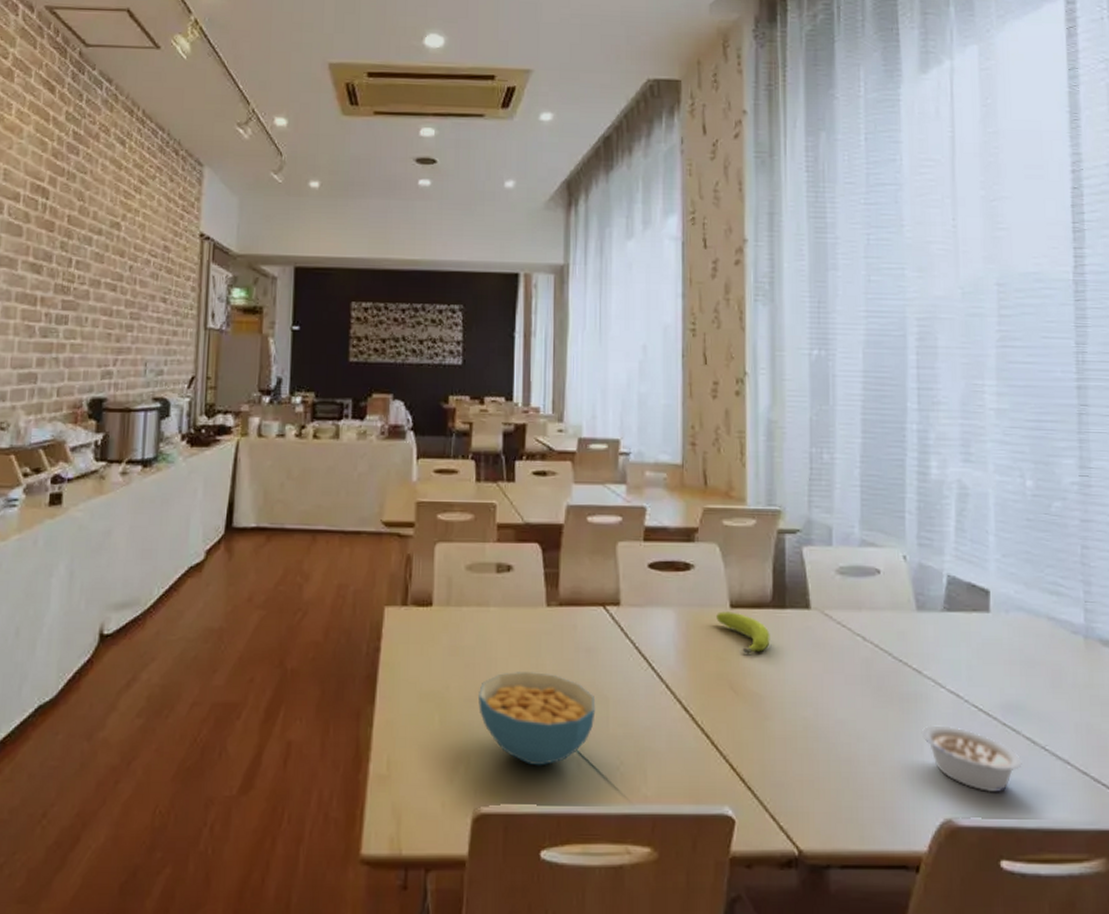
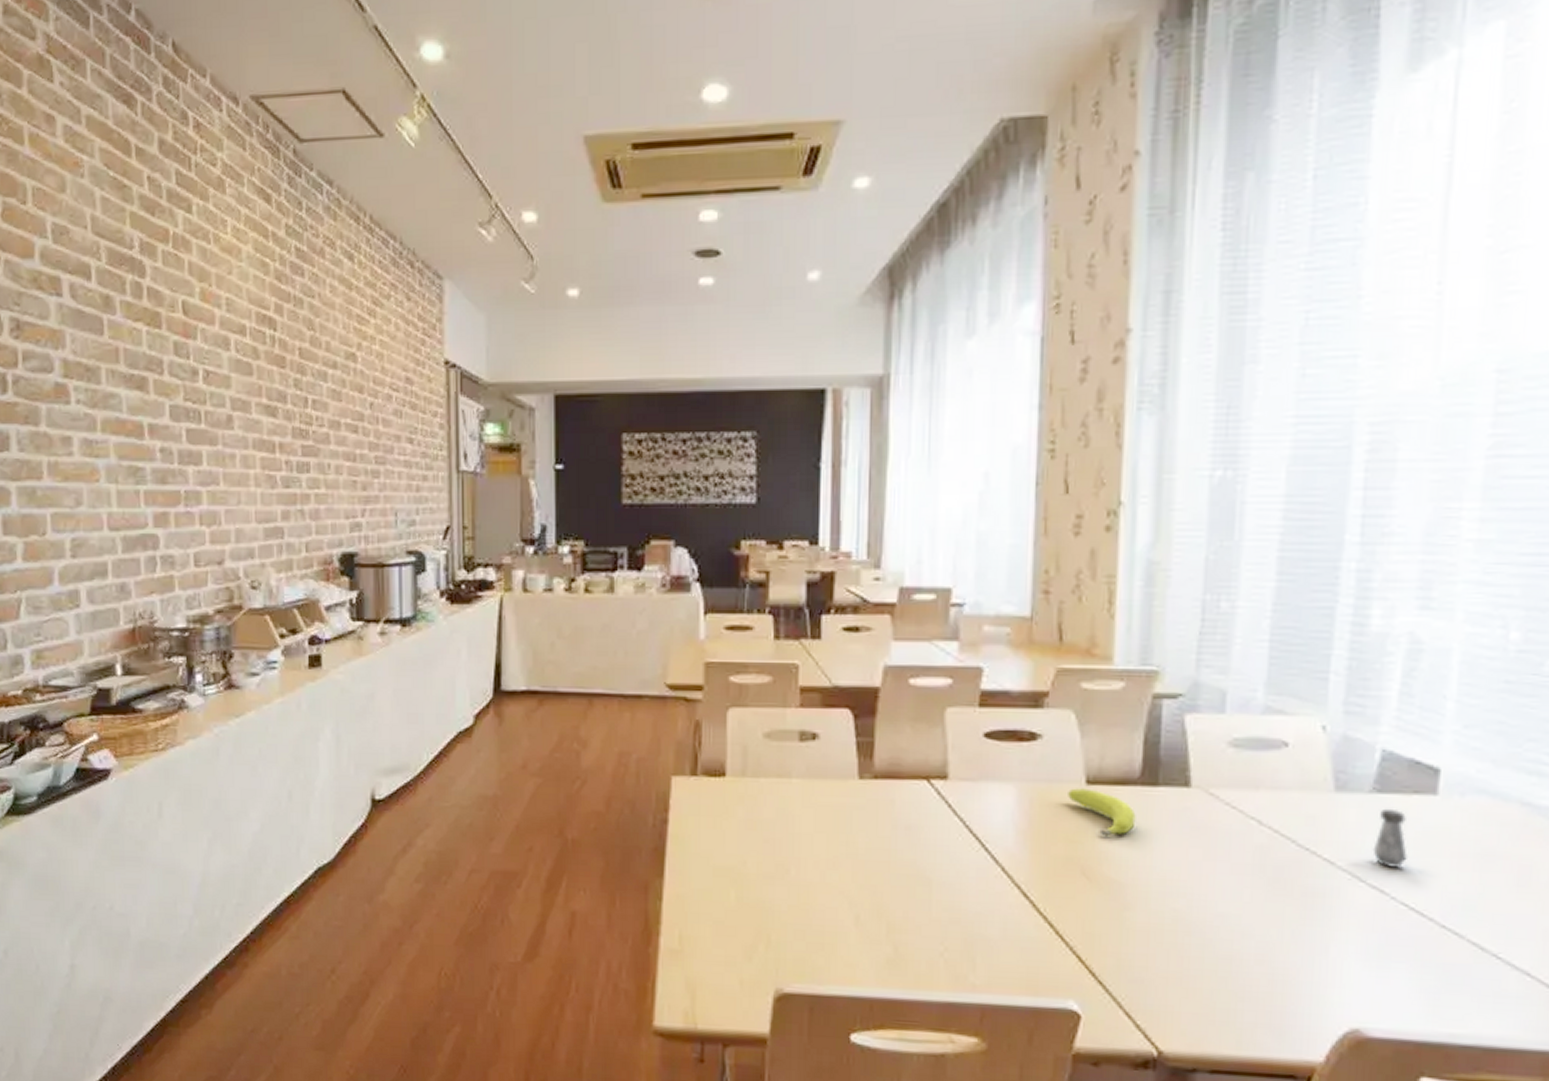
cereal bowl: present [479,672,596,766] -> none [780,849,916,948]
legume: present [921,725,1022,793] -> none [1327,924,1463,1004]
salt shaker: none [948,624,973,676] -> present [1372,808,1408,869]

